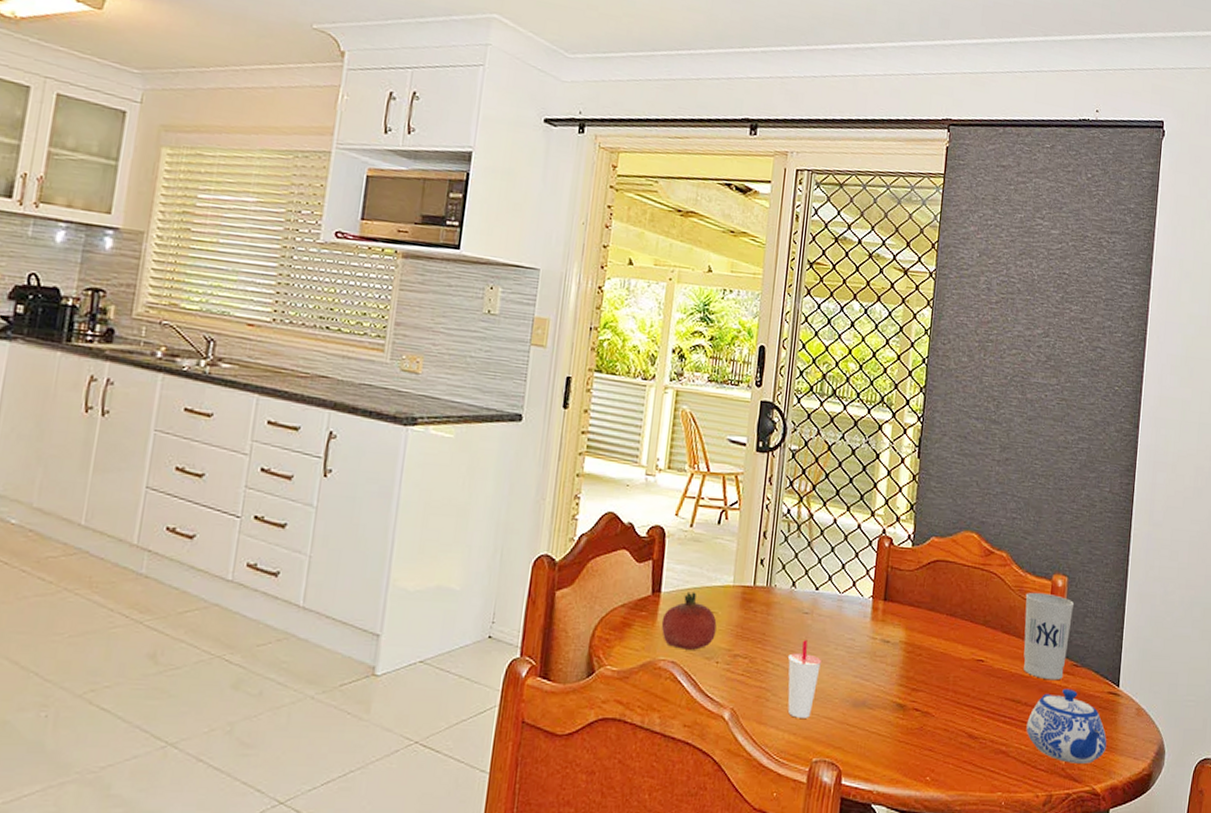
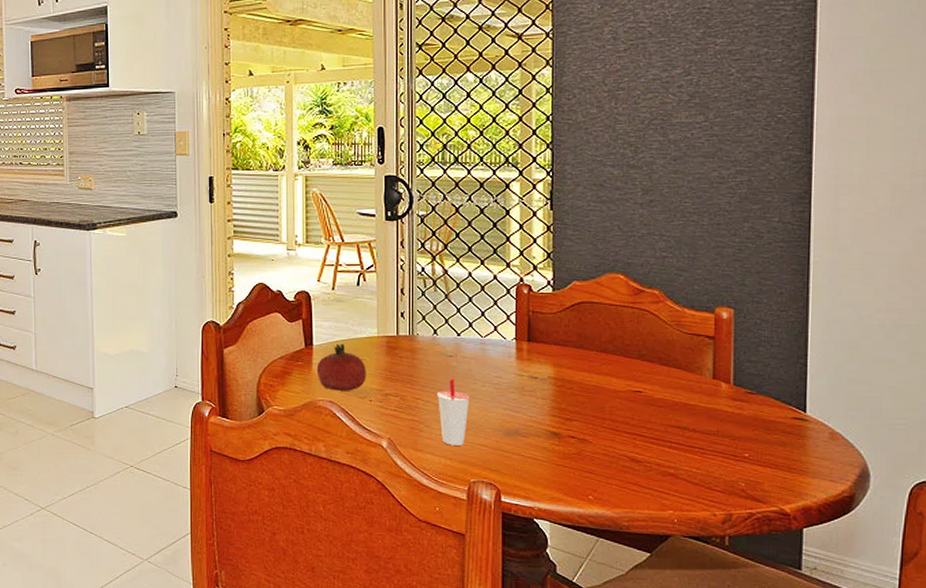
cup: present [1024,592,1074,681] -> none [684,325,743,408]
teapot: present [1026,688,1107,764] -> none [696,415,795,486]

